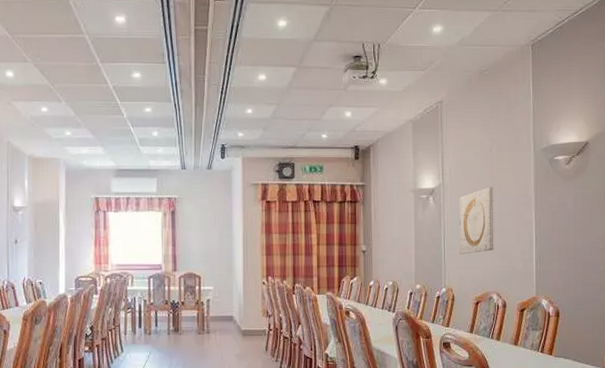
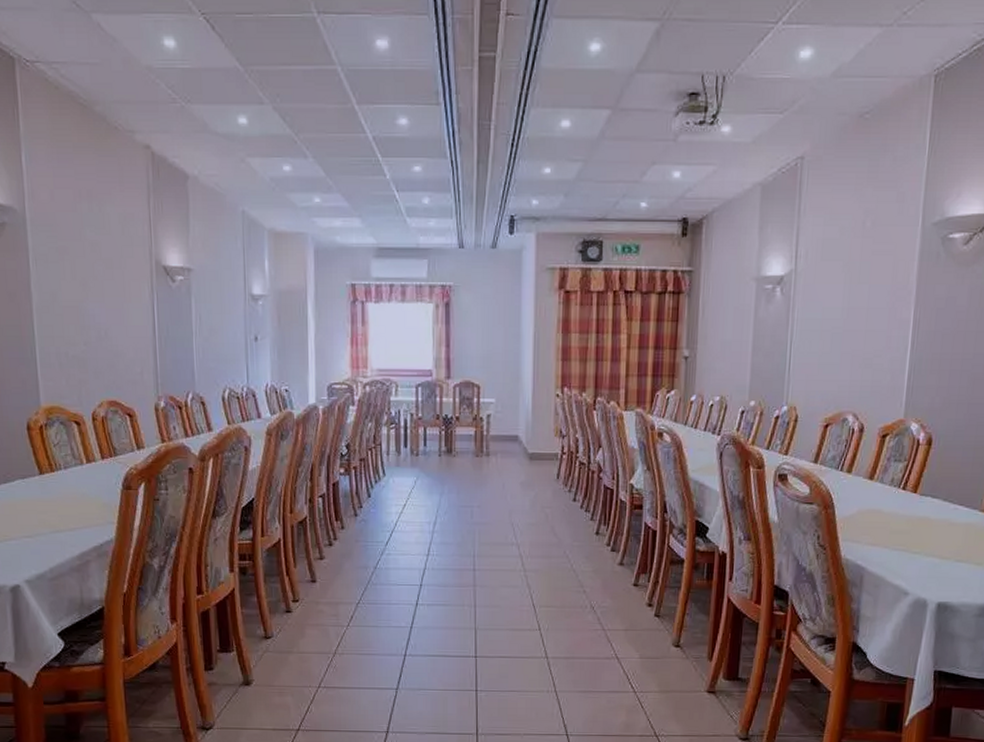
wall art: present [459,187,494,254] -> none [808,274,863,363]

